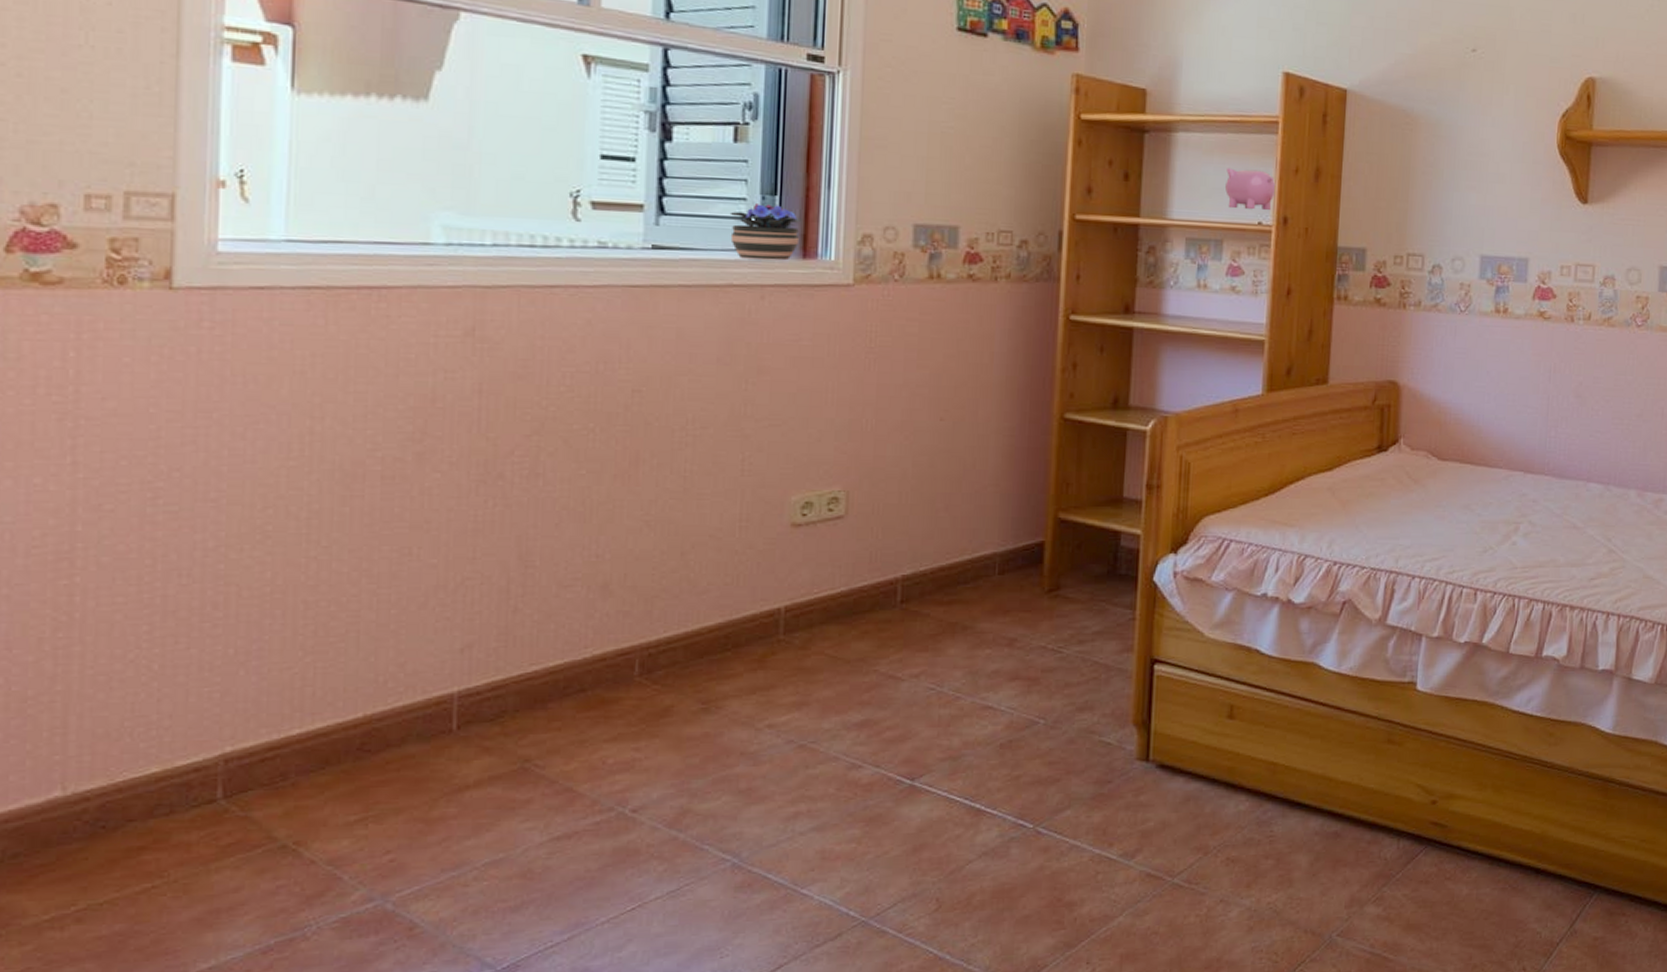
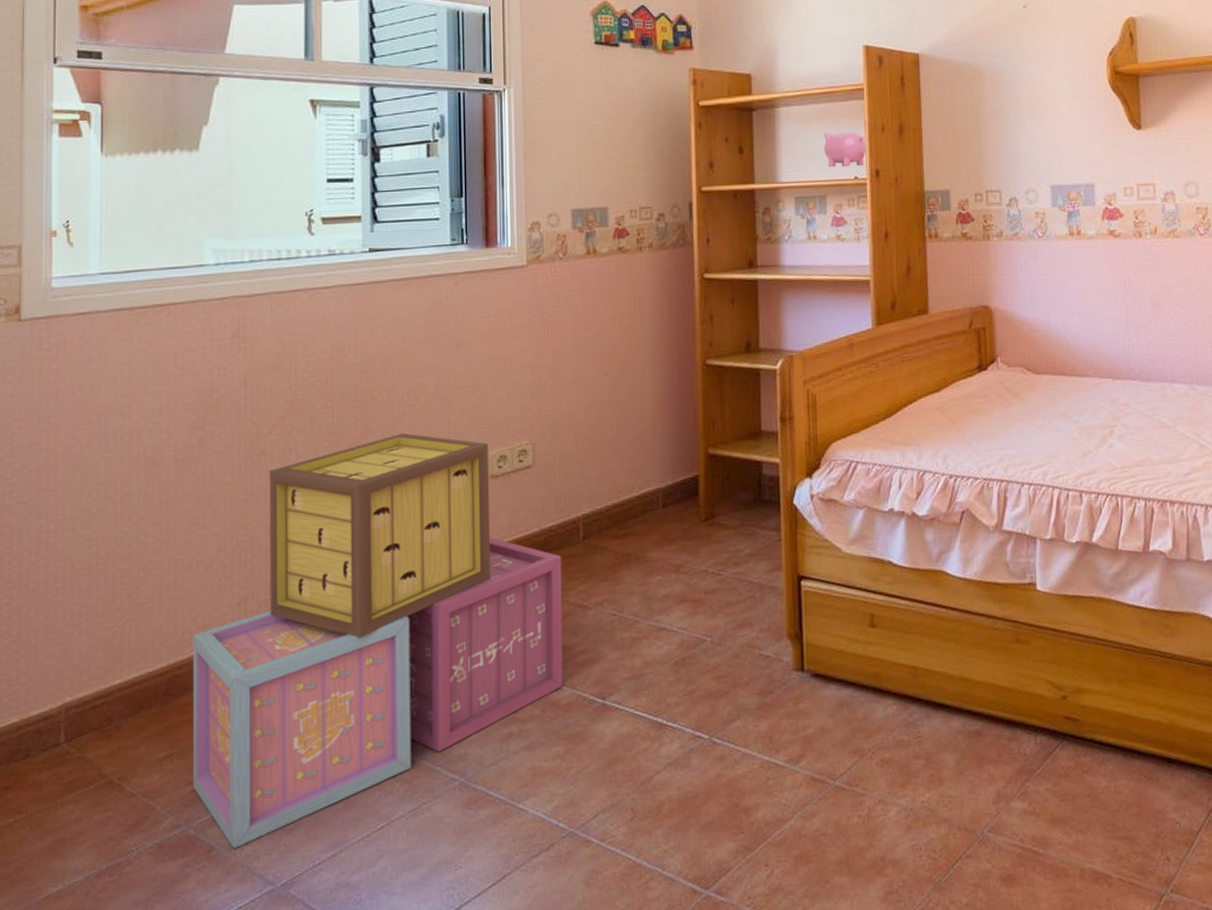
crates: none [393,466,874,928] -> present [193,432,563,850]
potted flower: present [729,202,803,261] -> none [427,204,484,253]

